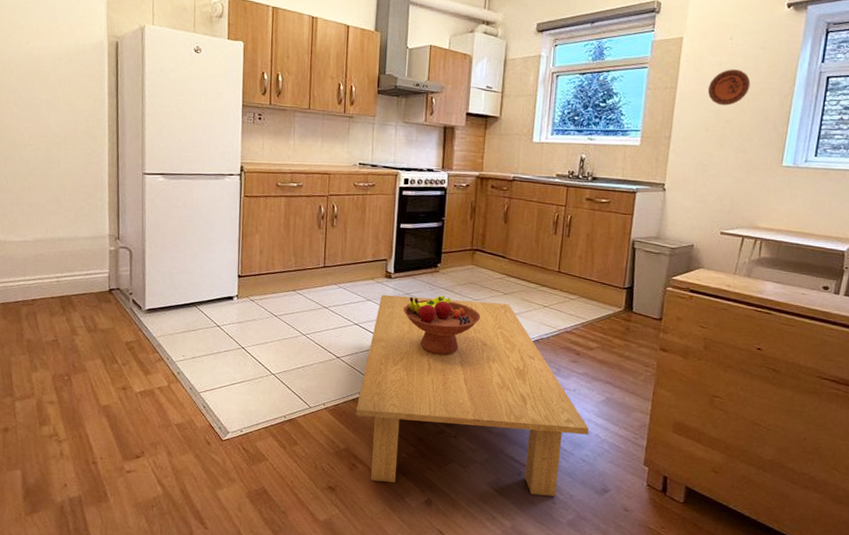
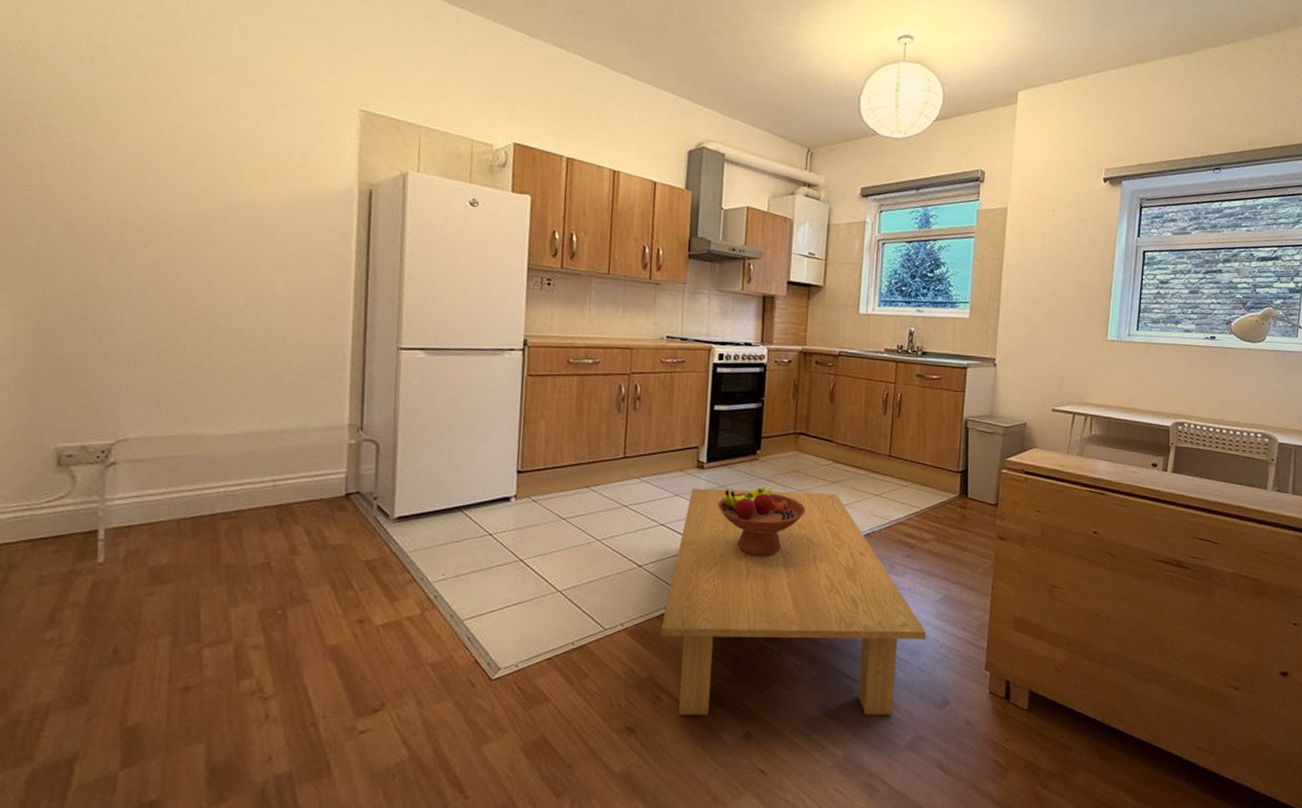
decorative plate: present [707,69,751,106] -> none [1033,241,1073,278]

